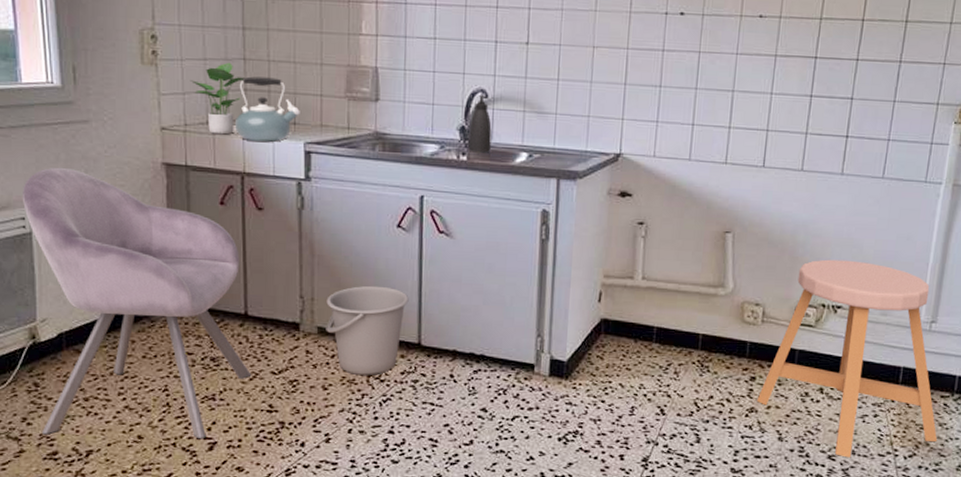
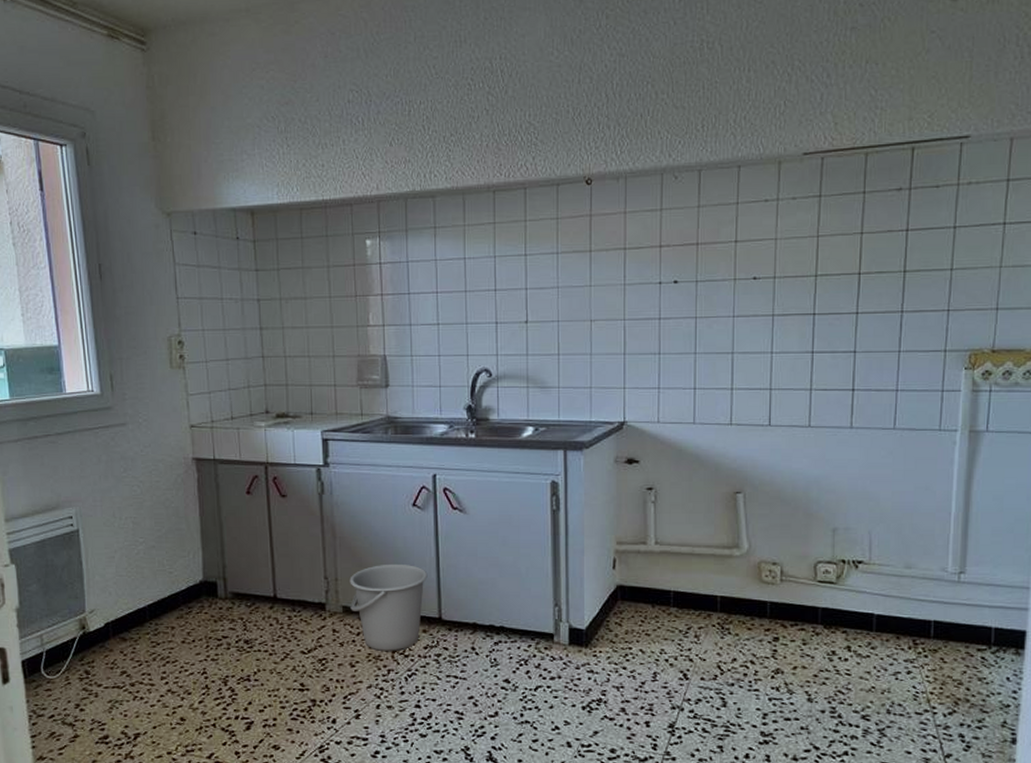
chair: present [23,167,252,439] -> none [70,468,283,720]
potted plant: present [190,62,245,135] -> none [214,361,264,428]
kettle: present [235,76,301,142] -> none [257,372,317,433]
soap dispenser: present [468,95,492,153] -> none [476,375,498,430]
stool: present [756,259,938,458] -> none [782,514,978,717]

